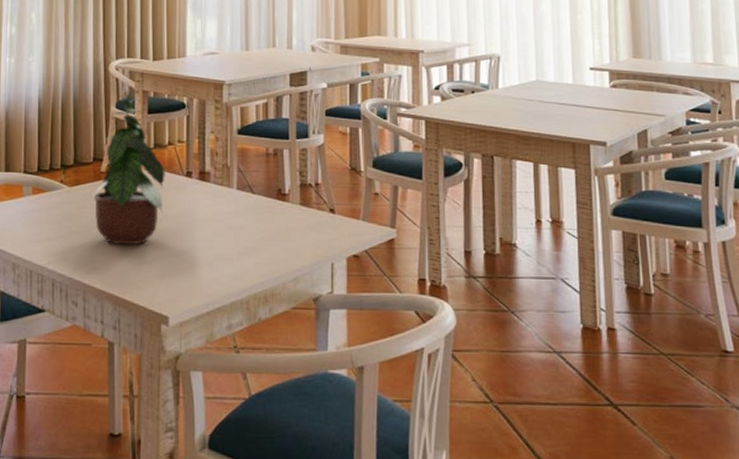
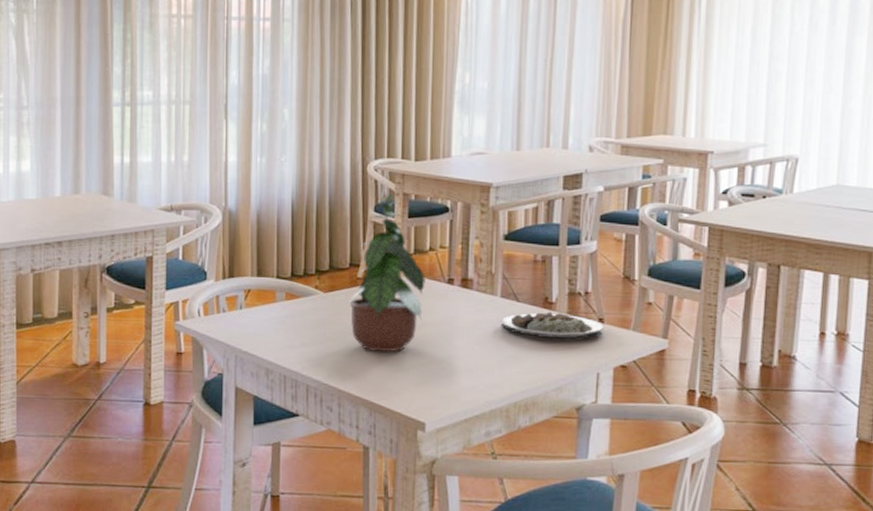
plate: none [239,203,335,230] -> present [502,311,603,339]

